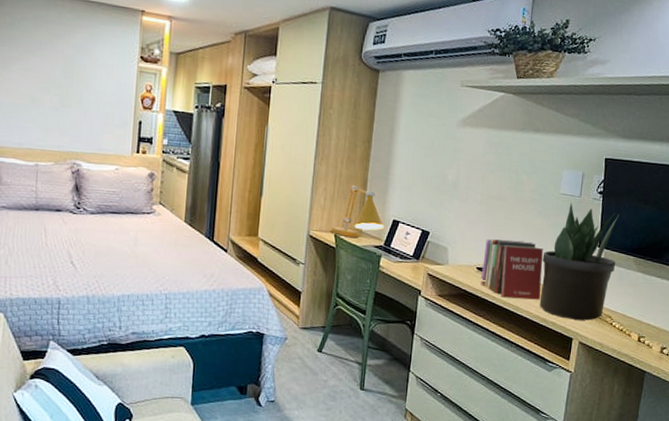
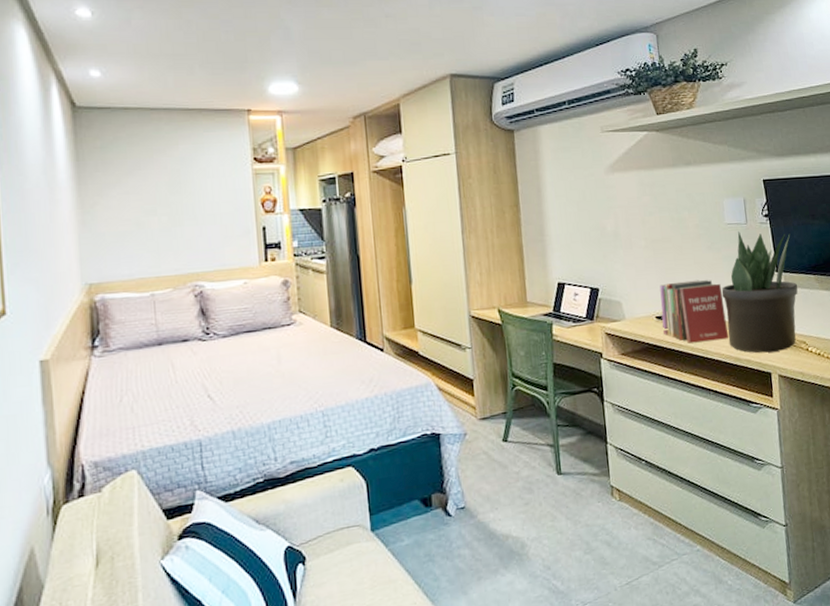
table lamp: present [330,185,384,238] -> none [492,253,549,311]

